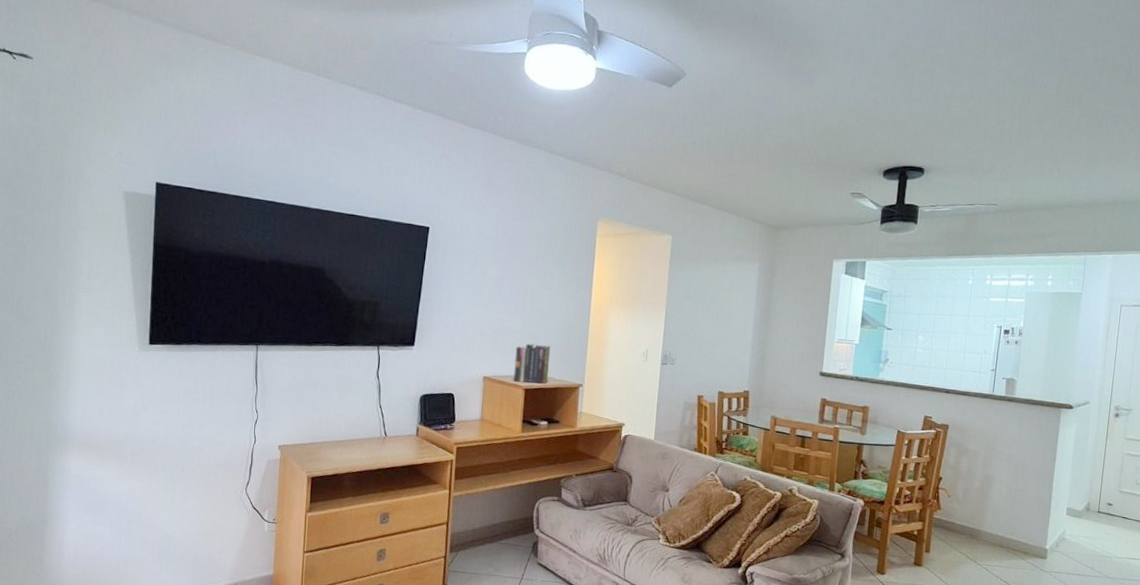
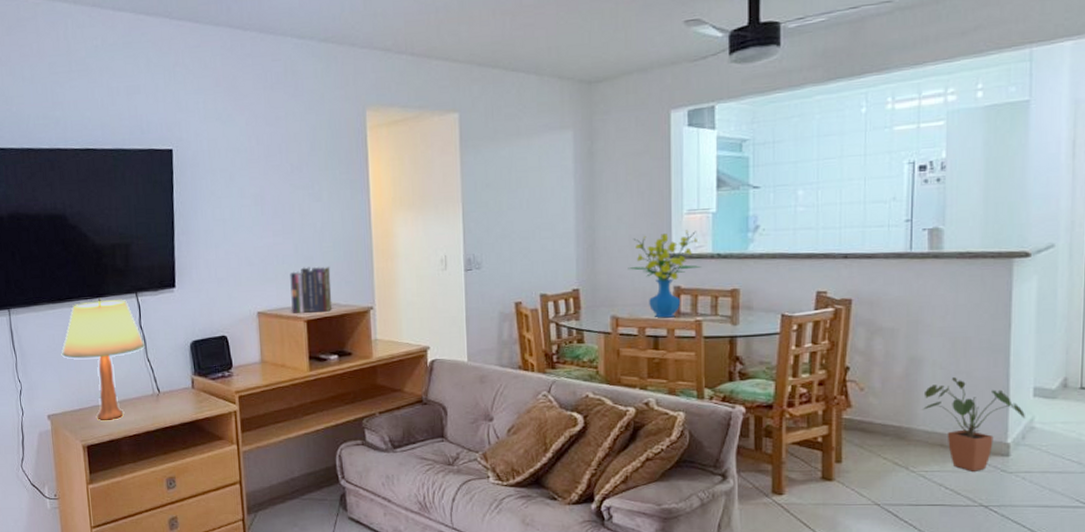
table lamp: none [301,346,379,456] -> present [62,297,144,420]
bouquet: none [788,354,844,423] -> present [628,230,702,318]
house plant: none [989,494,1060,569] -> present [922,377,1025,471]

